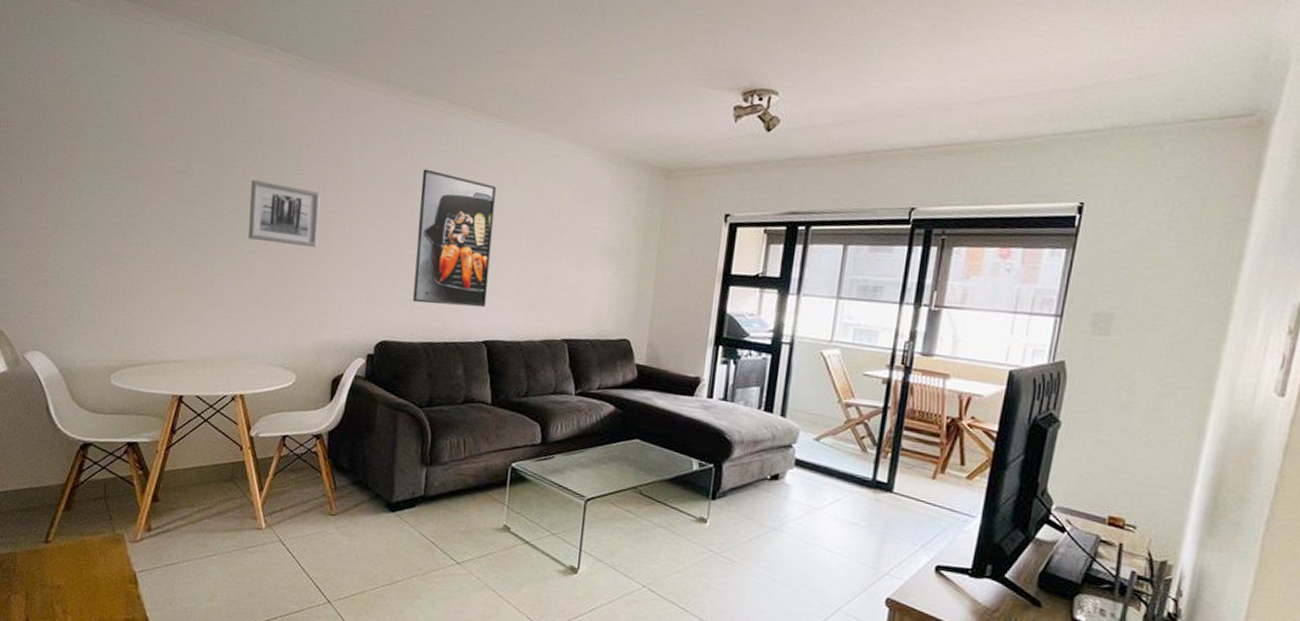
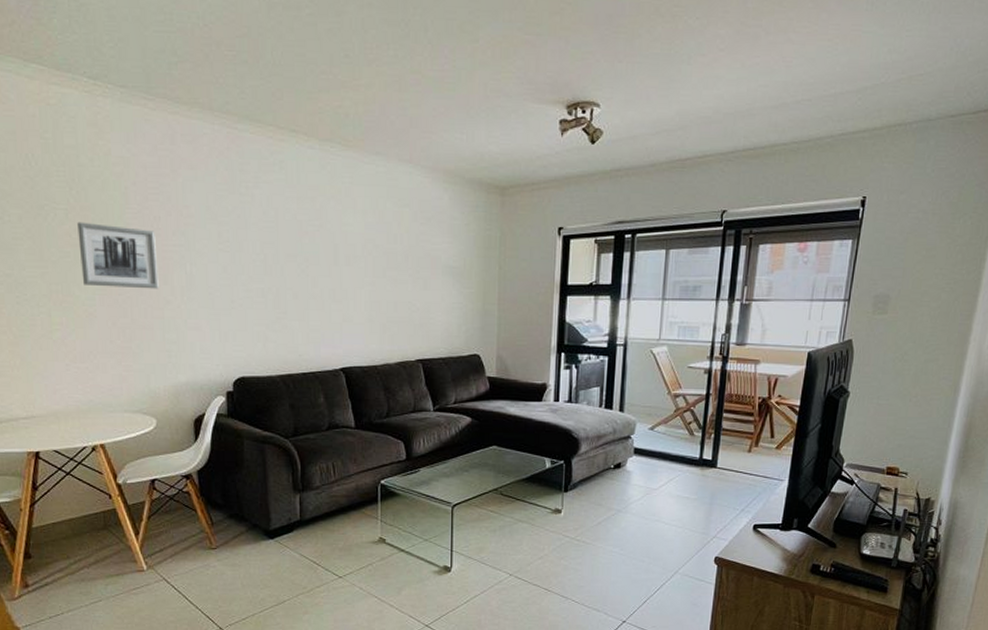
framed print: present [412,169,497,308] -> none [260,200,340,337]

